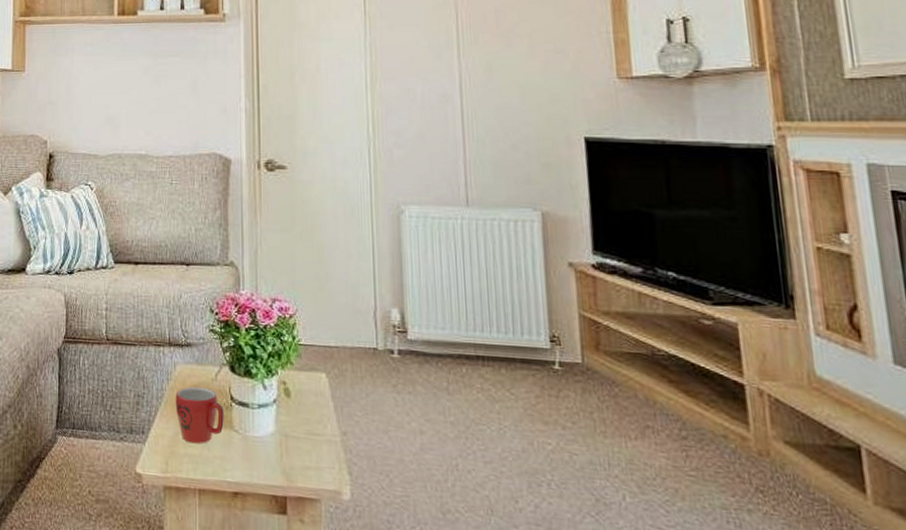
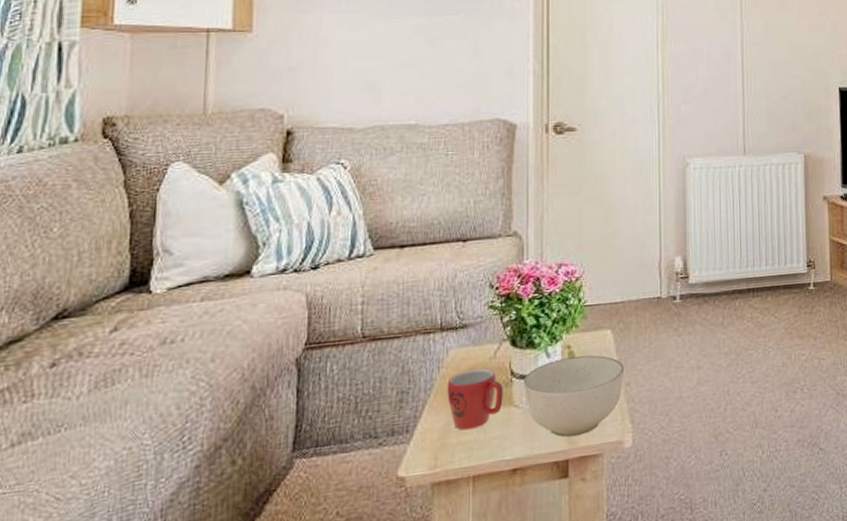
bowl: none [242,393,341,475] -> present [524,355,625,437]

